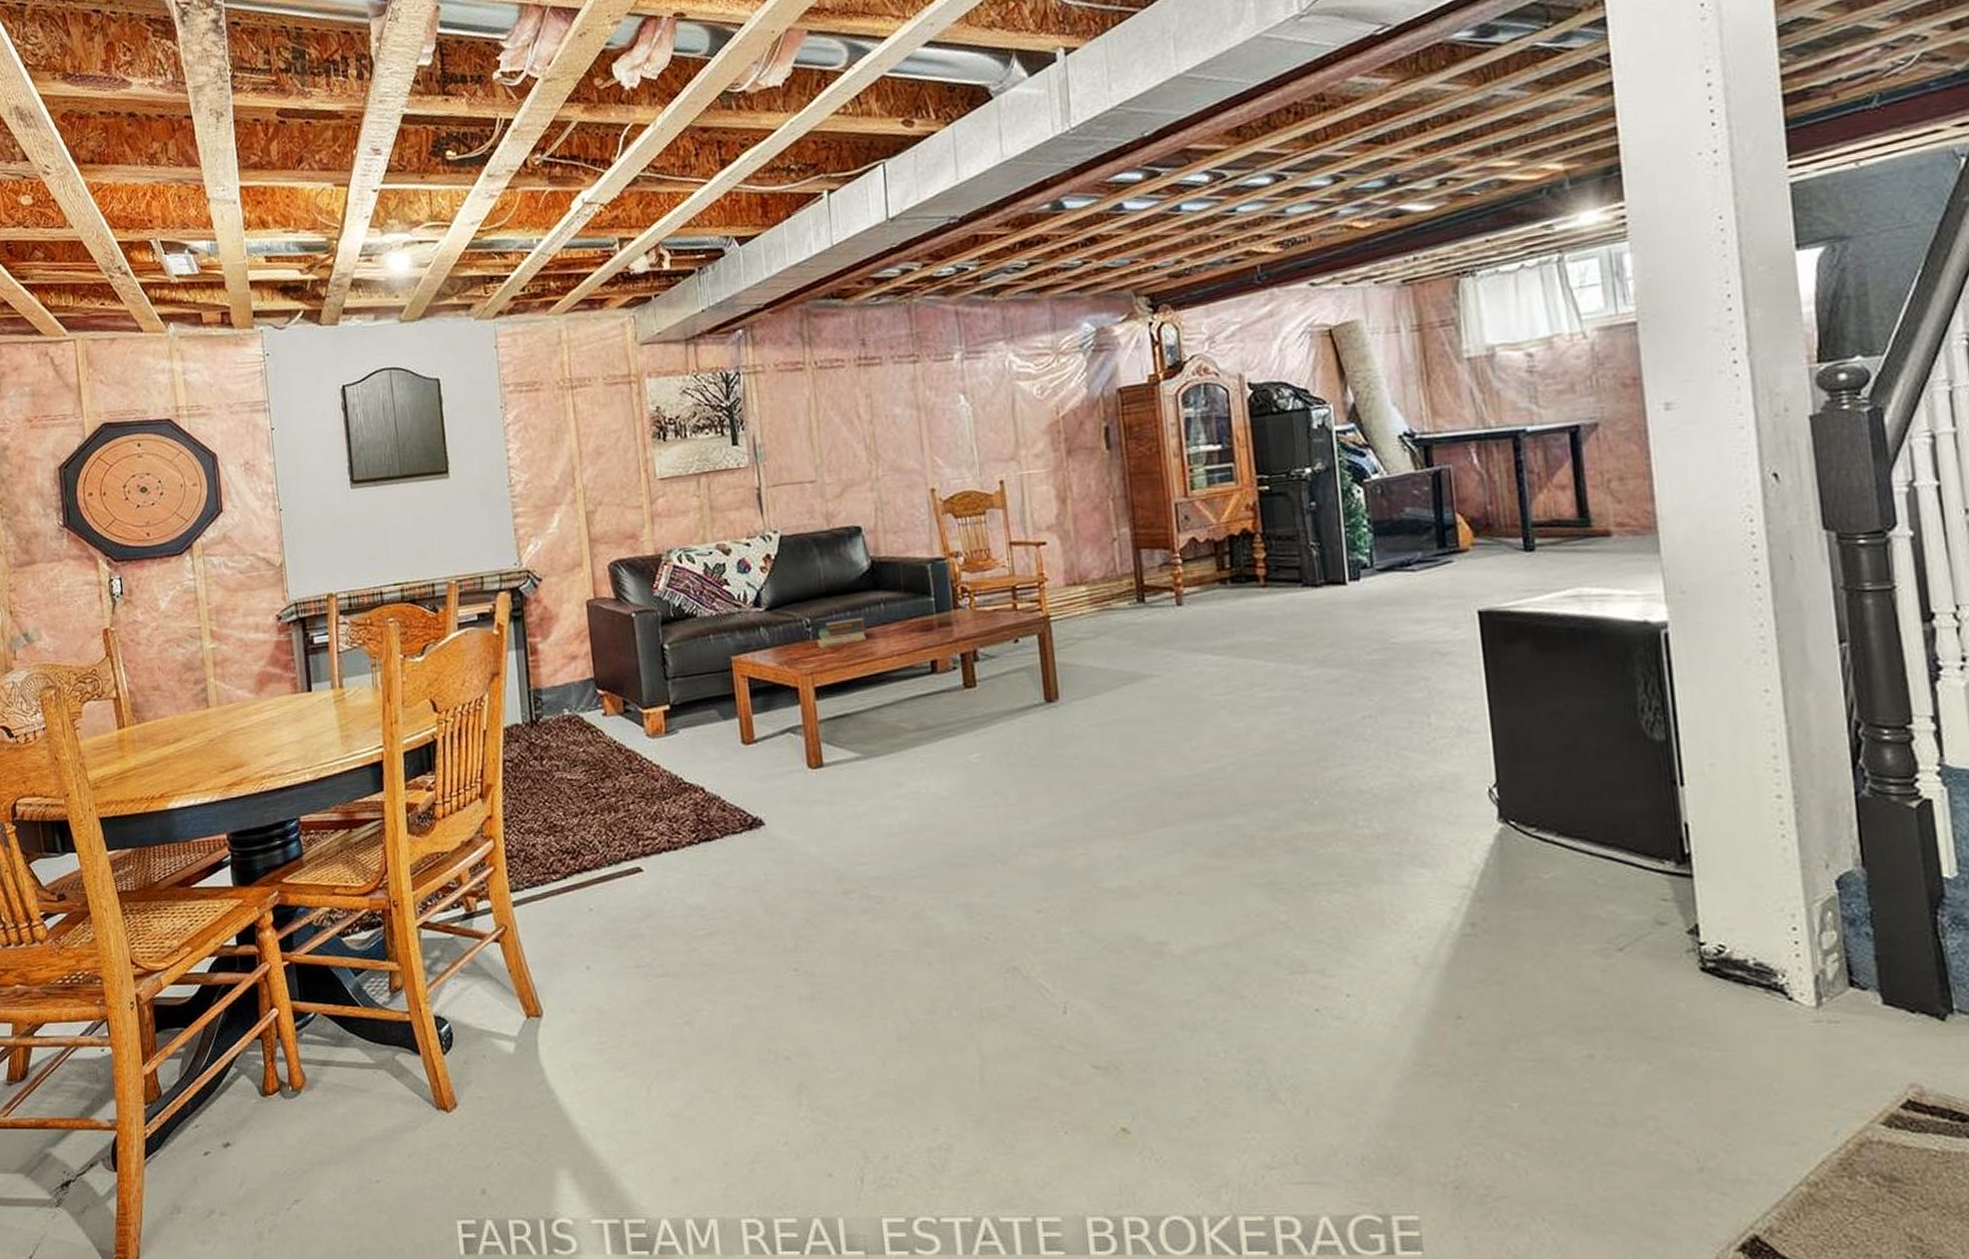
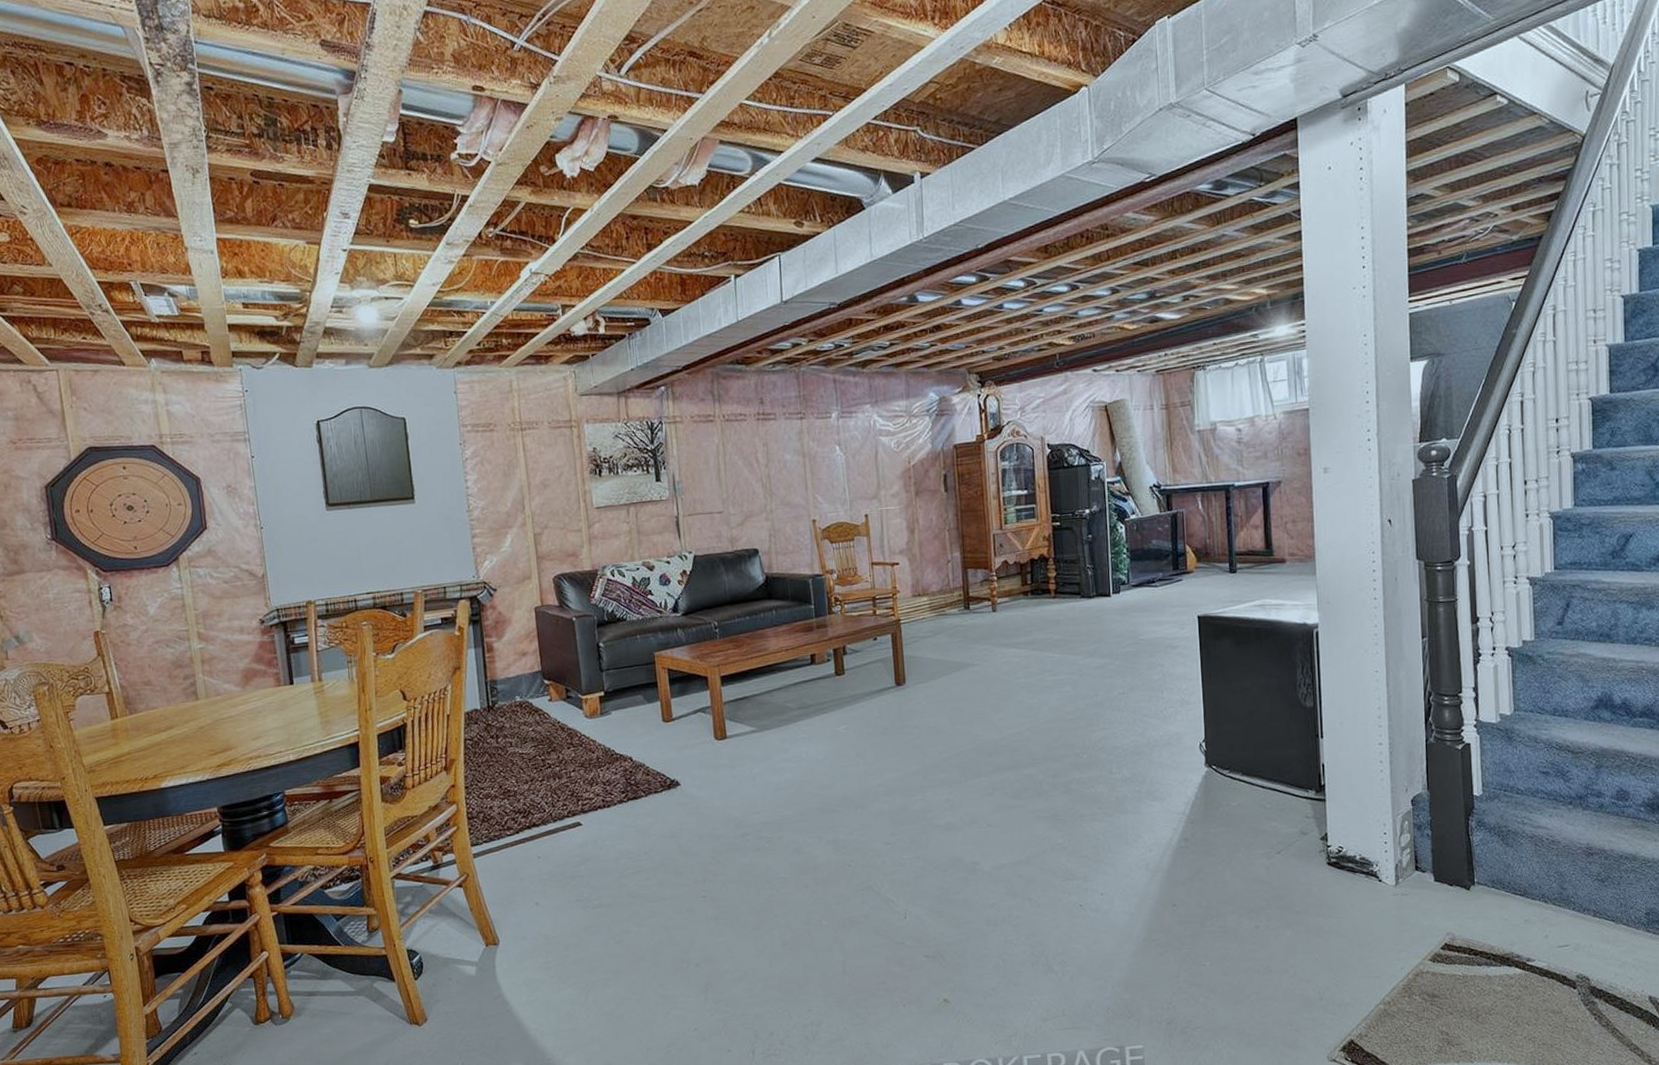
books: present [817,616,867,650] -> none [723,620,762,647]

